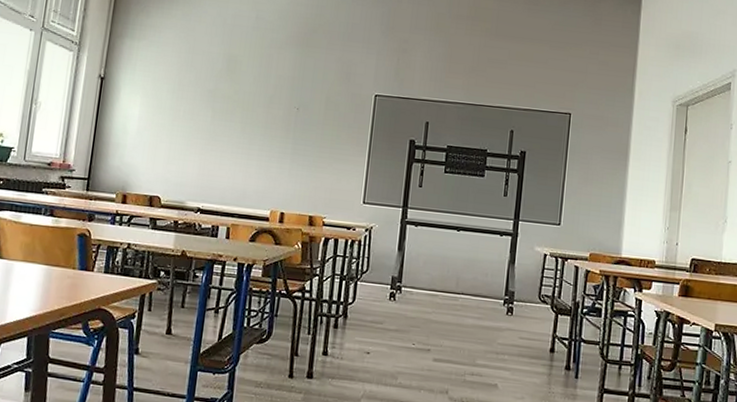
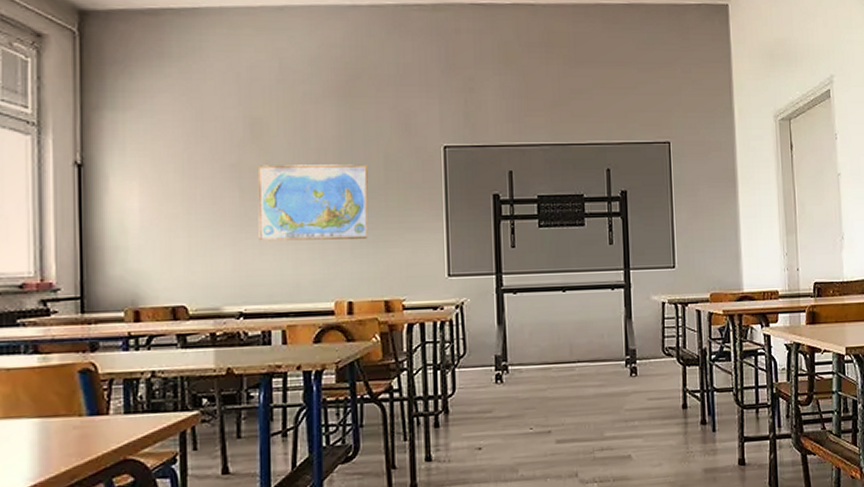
world map: none [220,93,313,163] -> present [257,164,369,241]

